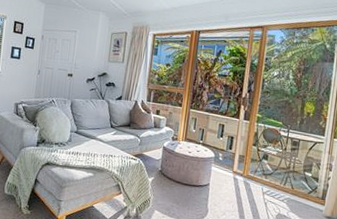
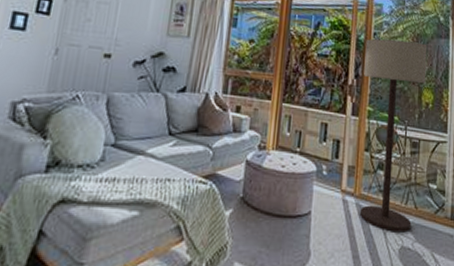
floor lamp: none [246,62,313,205] -> present [359,38,427,233]

